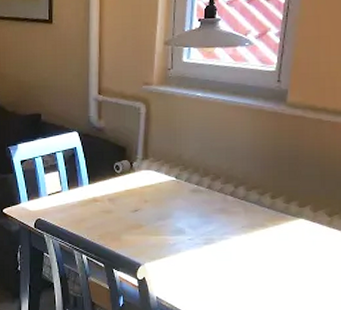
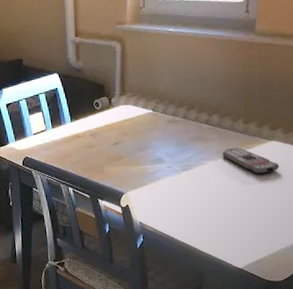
remote control: none [247,223,307,253] -> present [222,147,280,174]

